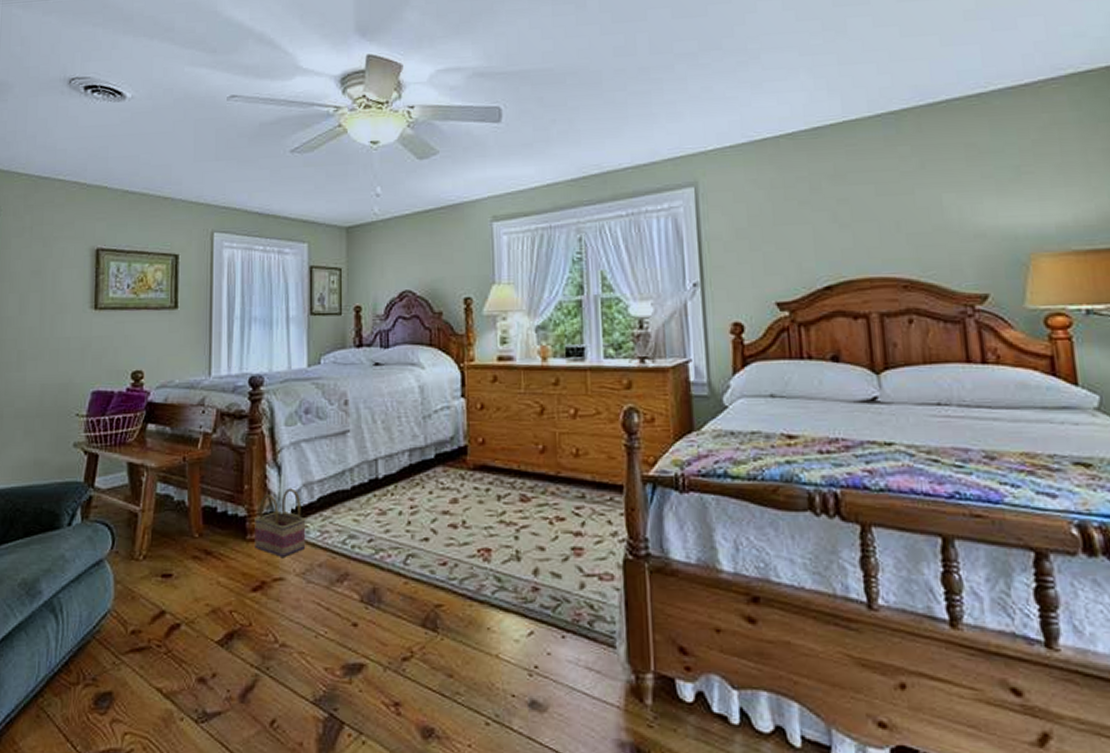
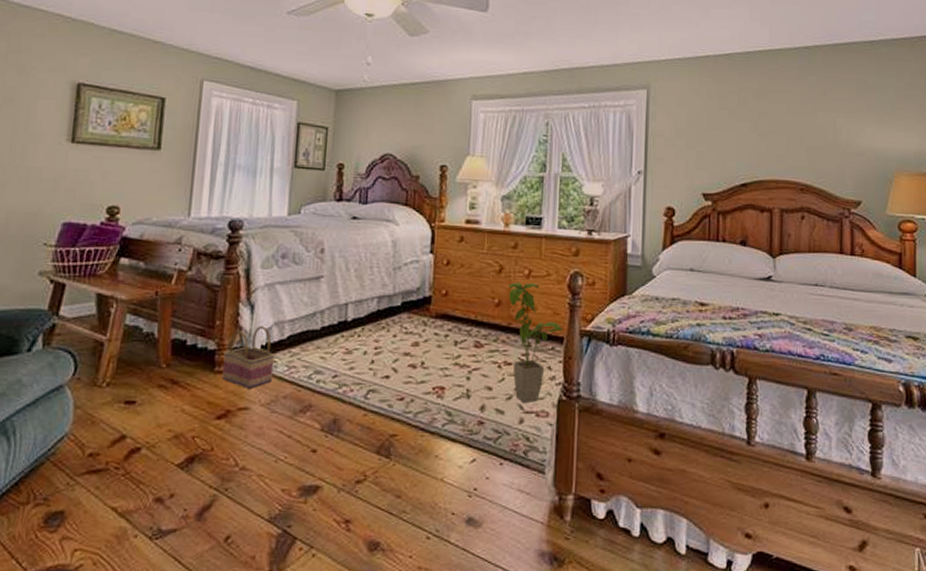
house plant: none [553,423,622,565] -> present [508,282,563,404]

